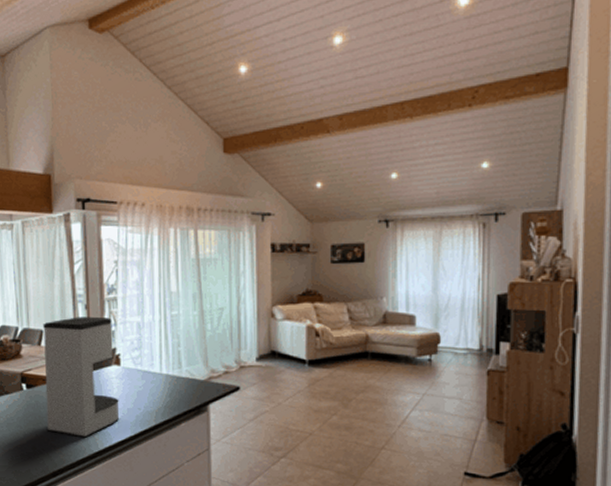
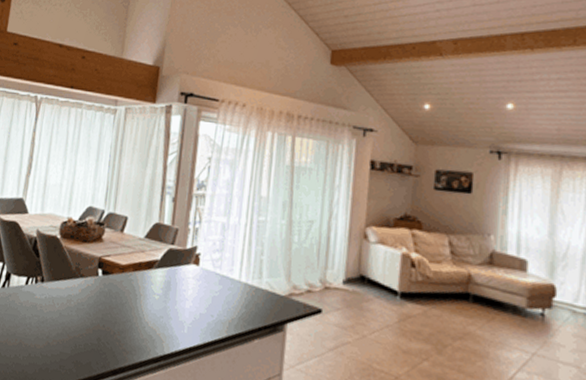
coffee maker: present [43,316,120,438] -> none [115,208,197,338]

